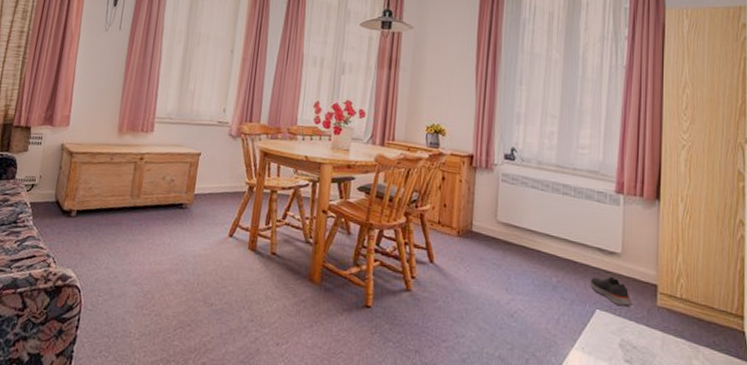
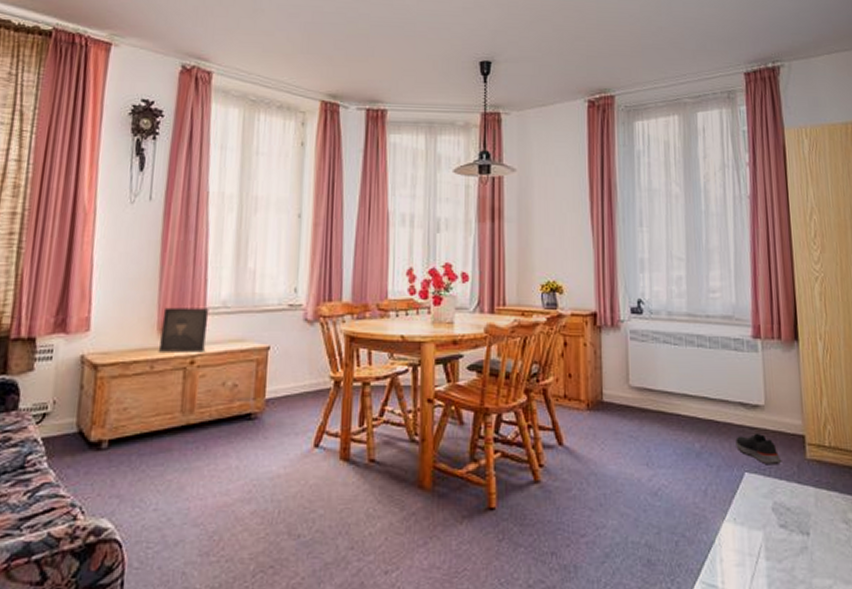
picture frame: none [118,114,158,152] -> present [159,307,209,352]

